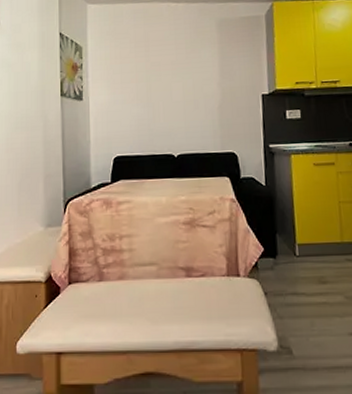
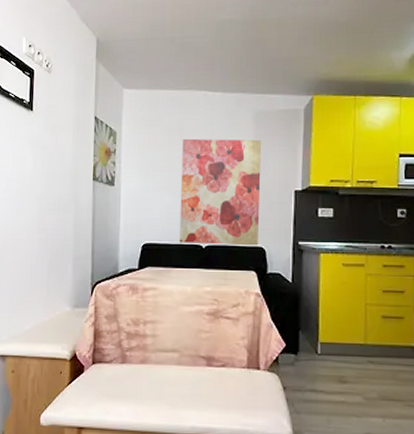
wall art: none [148,47,230,154] -> present [180,138,262,246]

